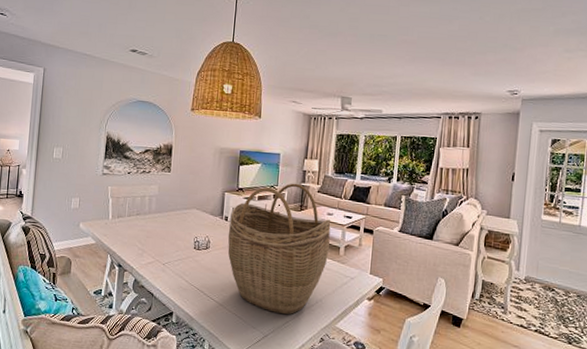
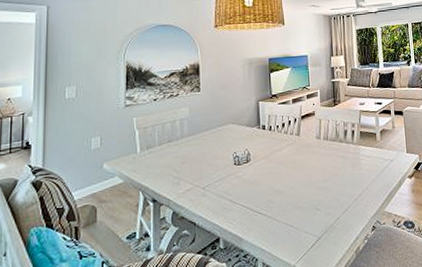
woven basket: present [228,183,331,315] -> none [267,80,367,213]

